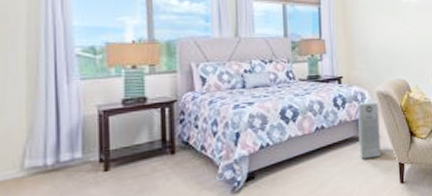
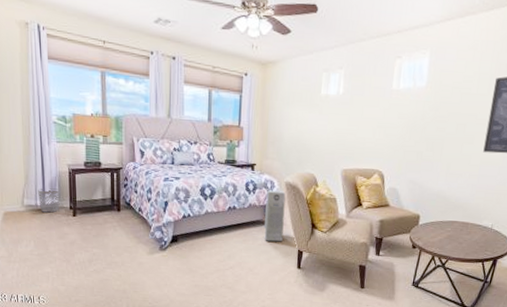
wastebasket: none [48,138,84,174] -> present [38,188,60,213]

